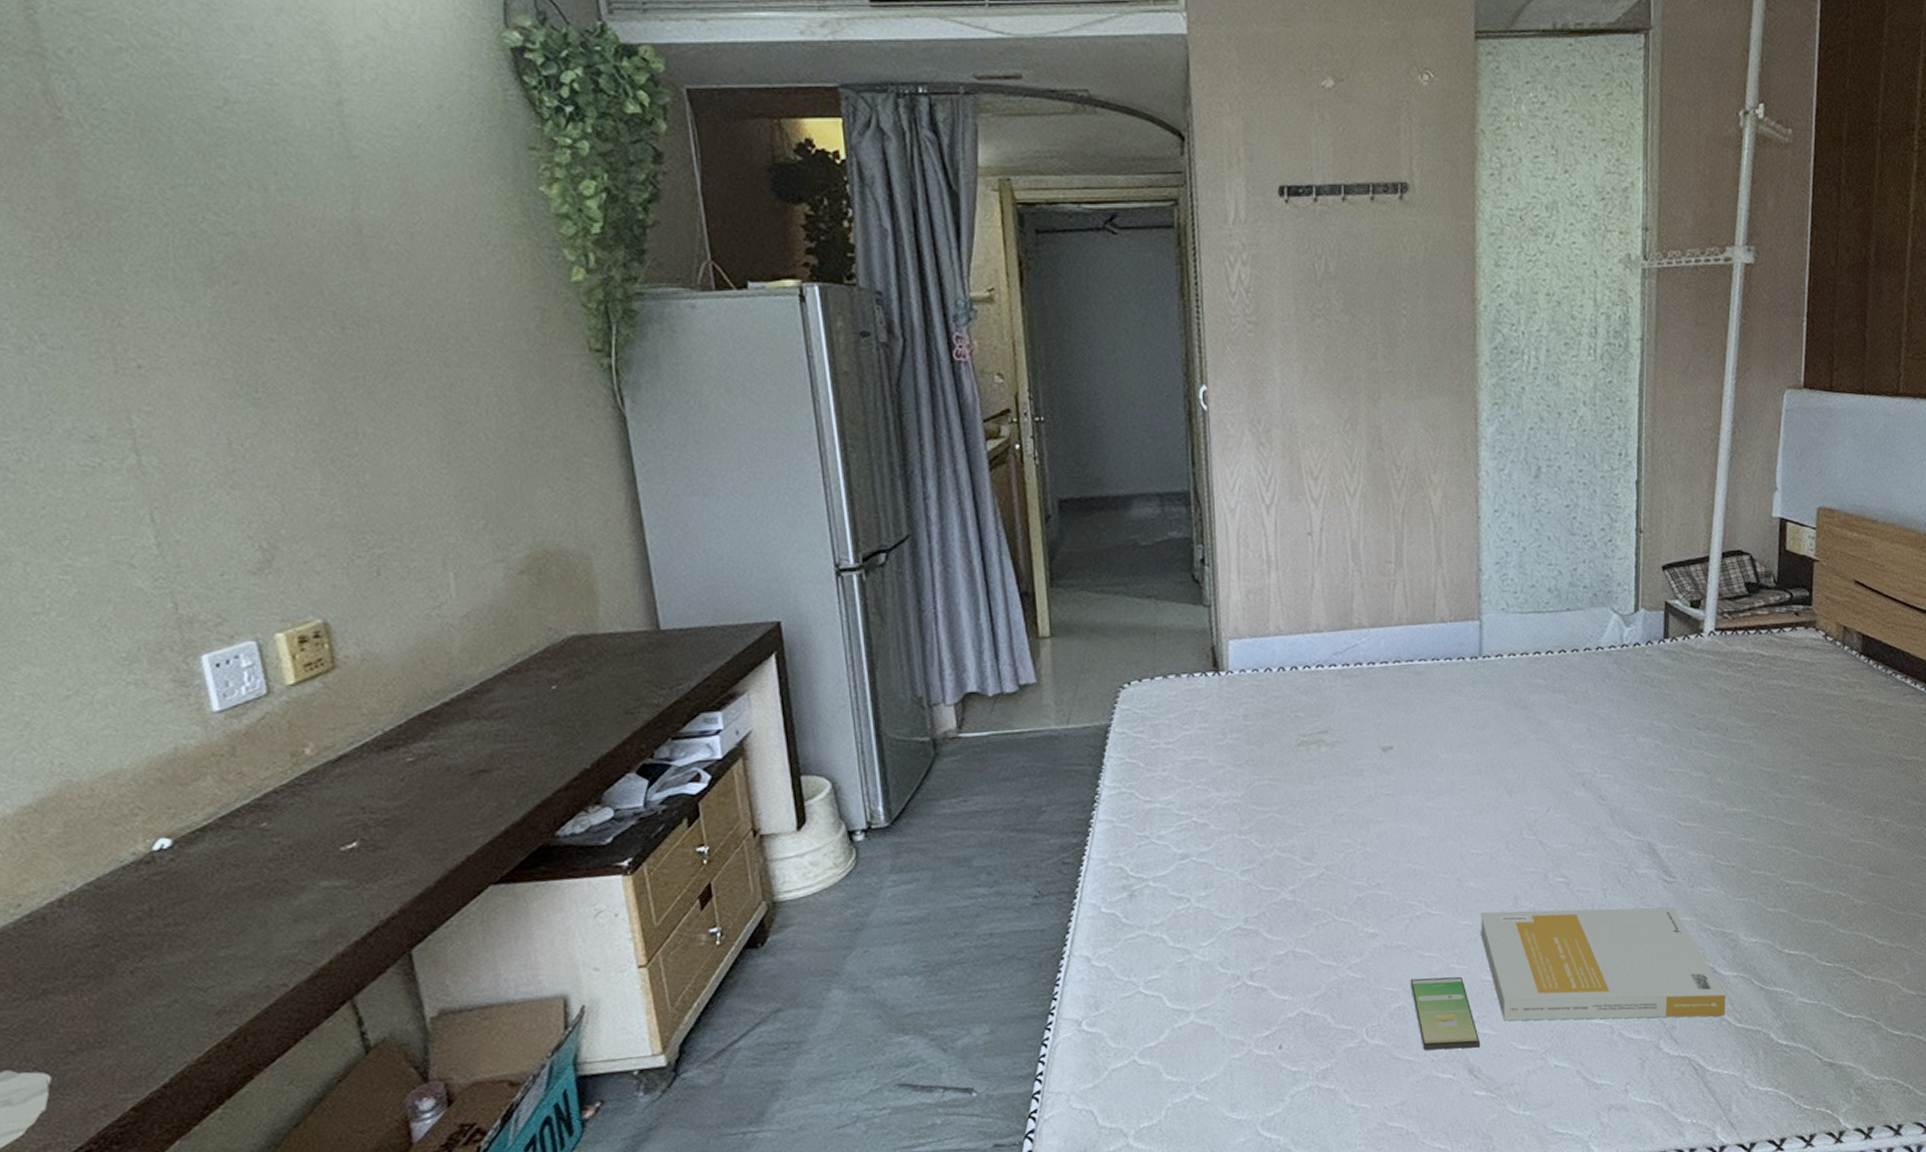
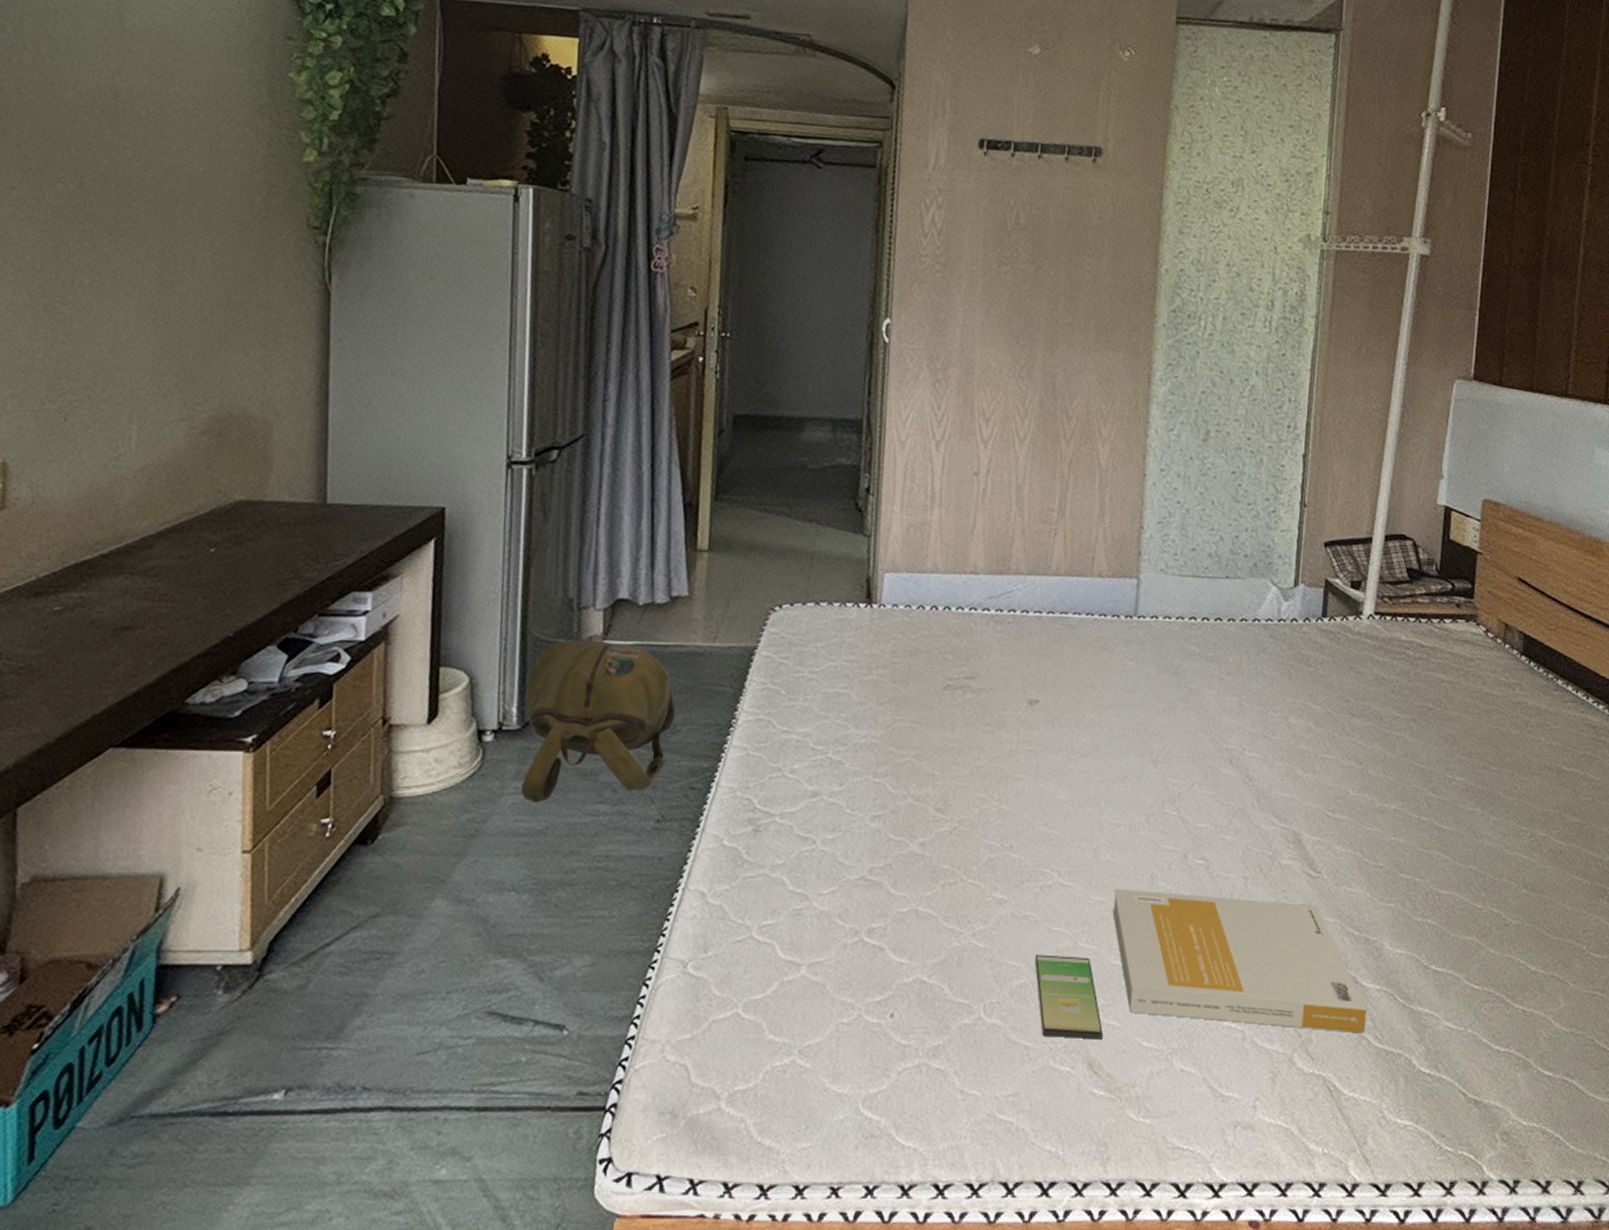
backpack: none [889,735,1039,893] -> present [521,640,676,804]

